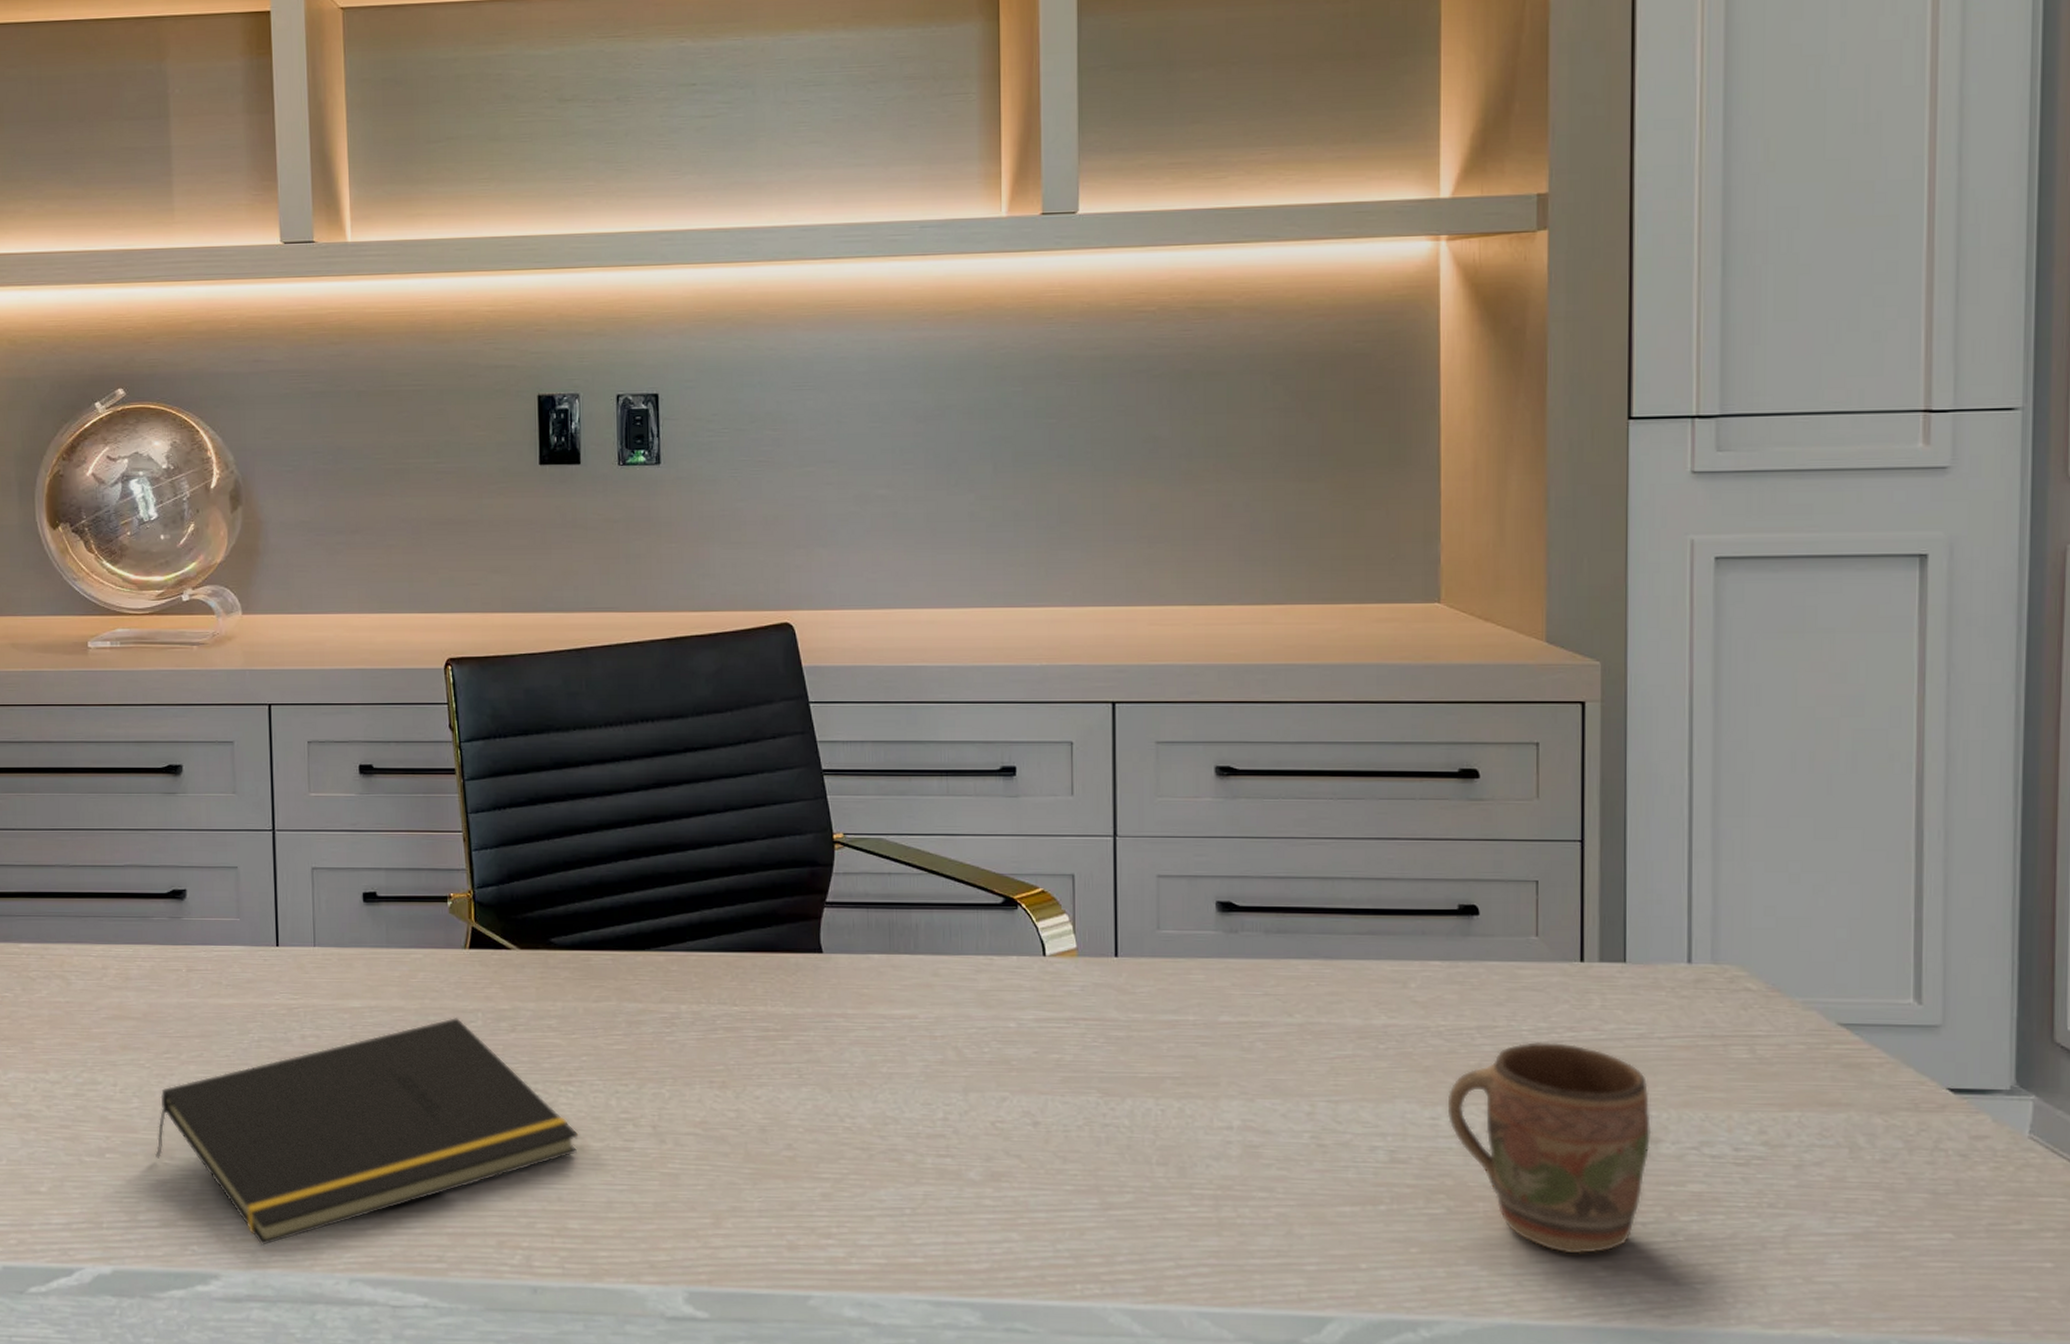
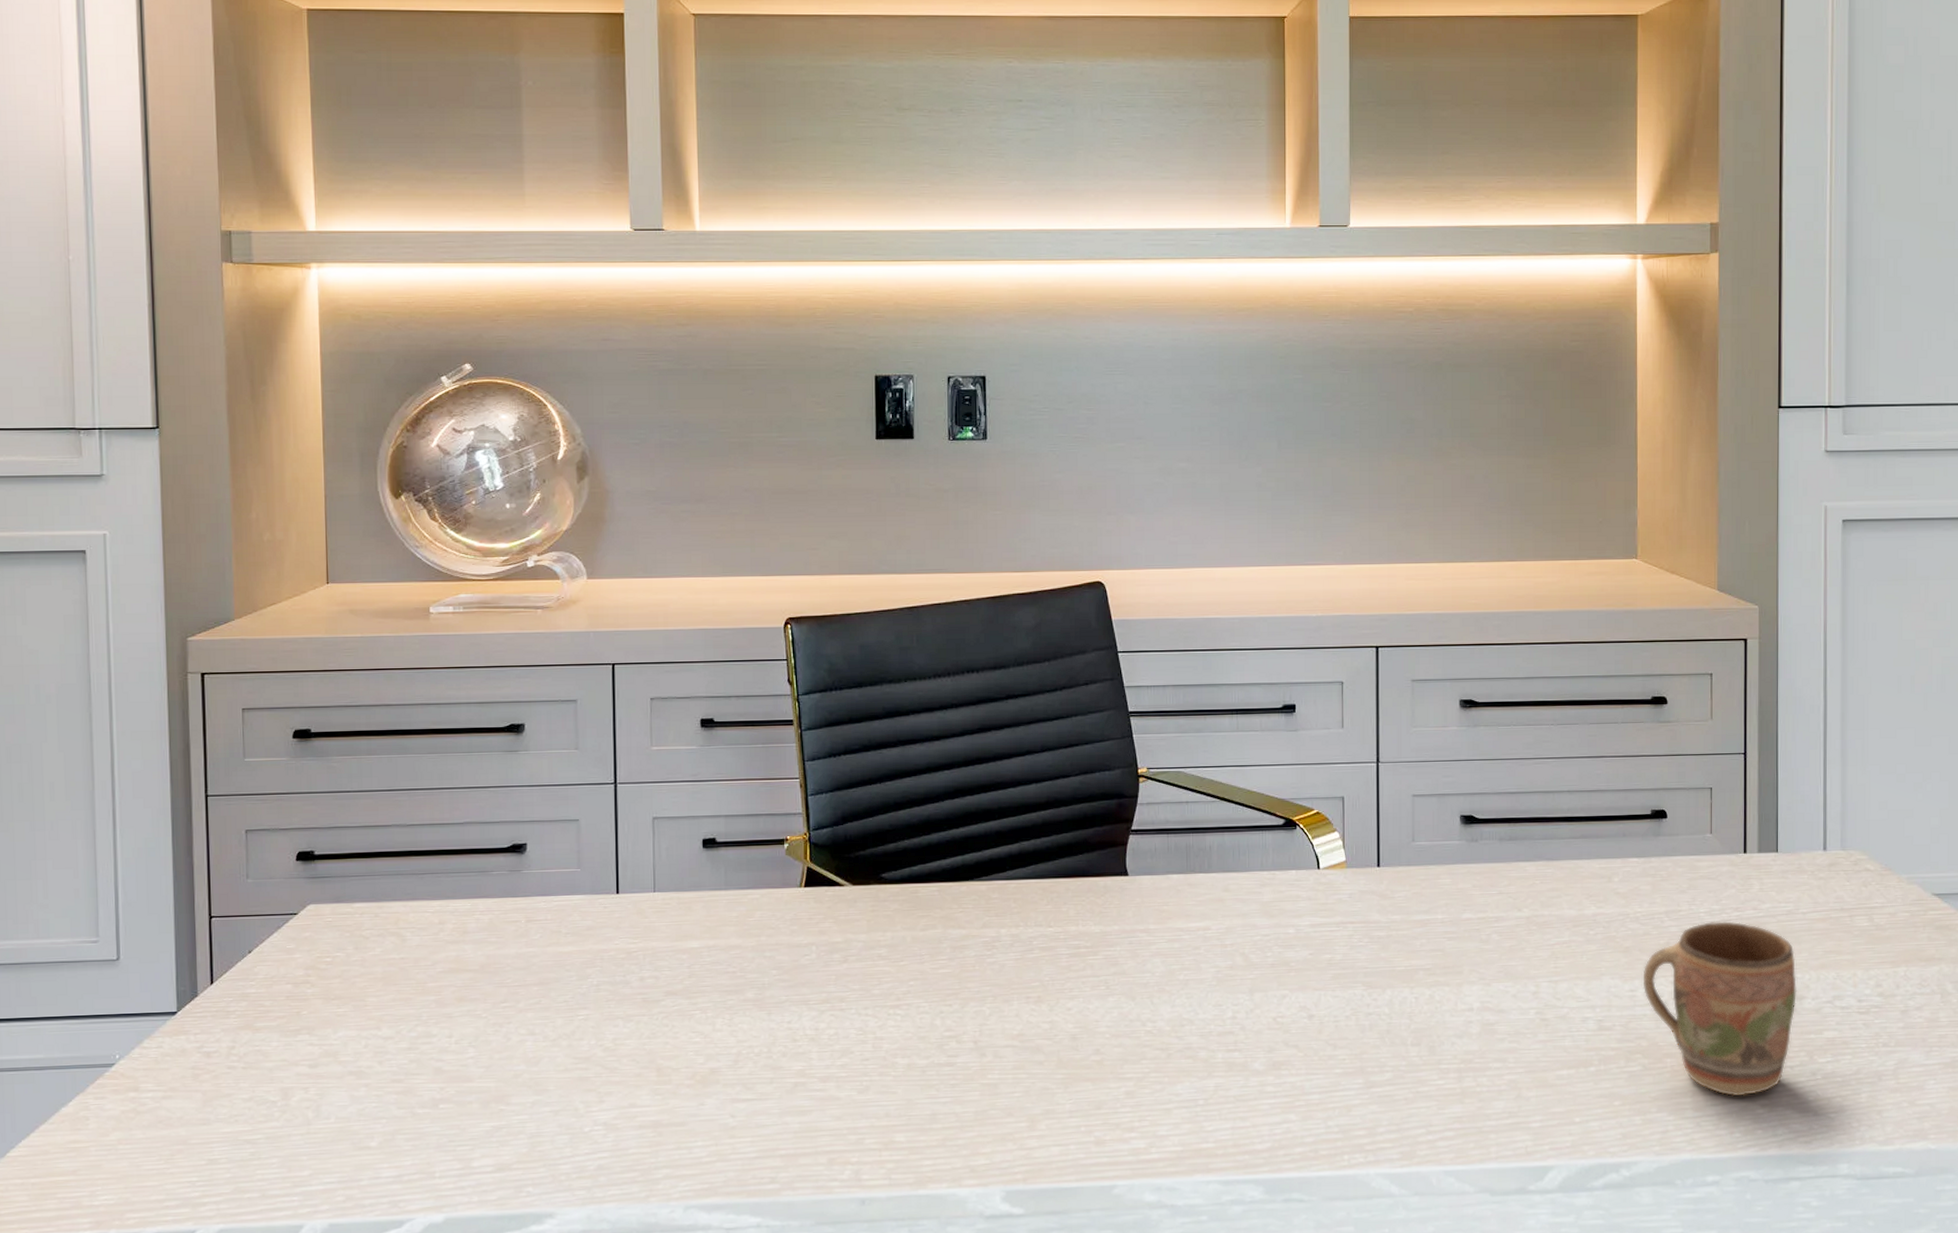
notepad: present [154,1017,579,1246] -> none [490,951,906,1181]

